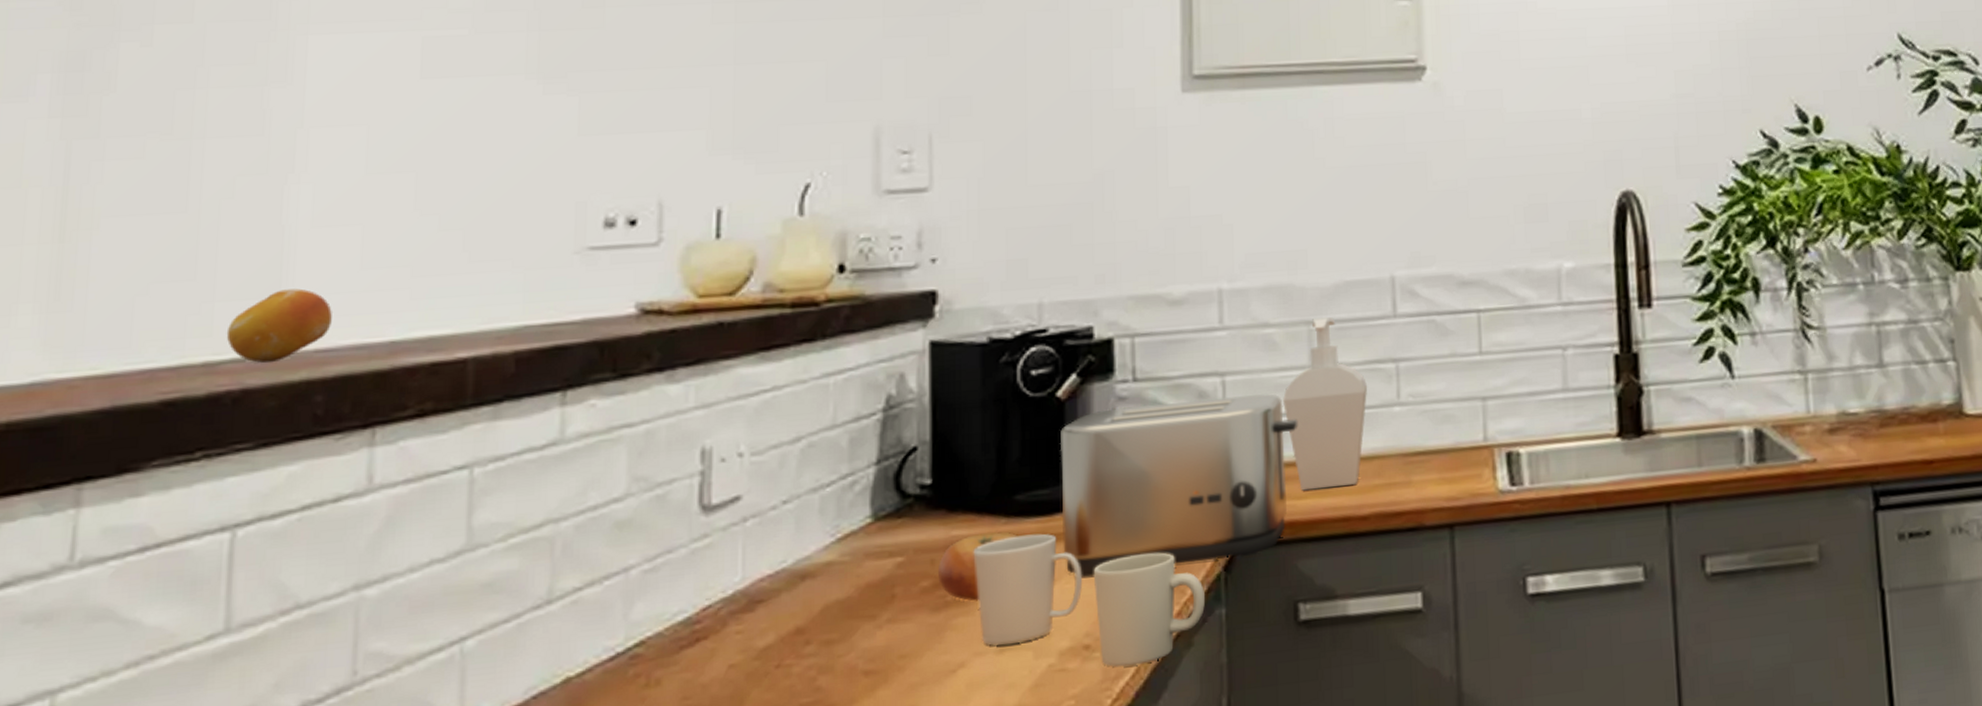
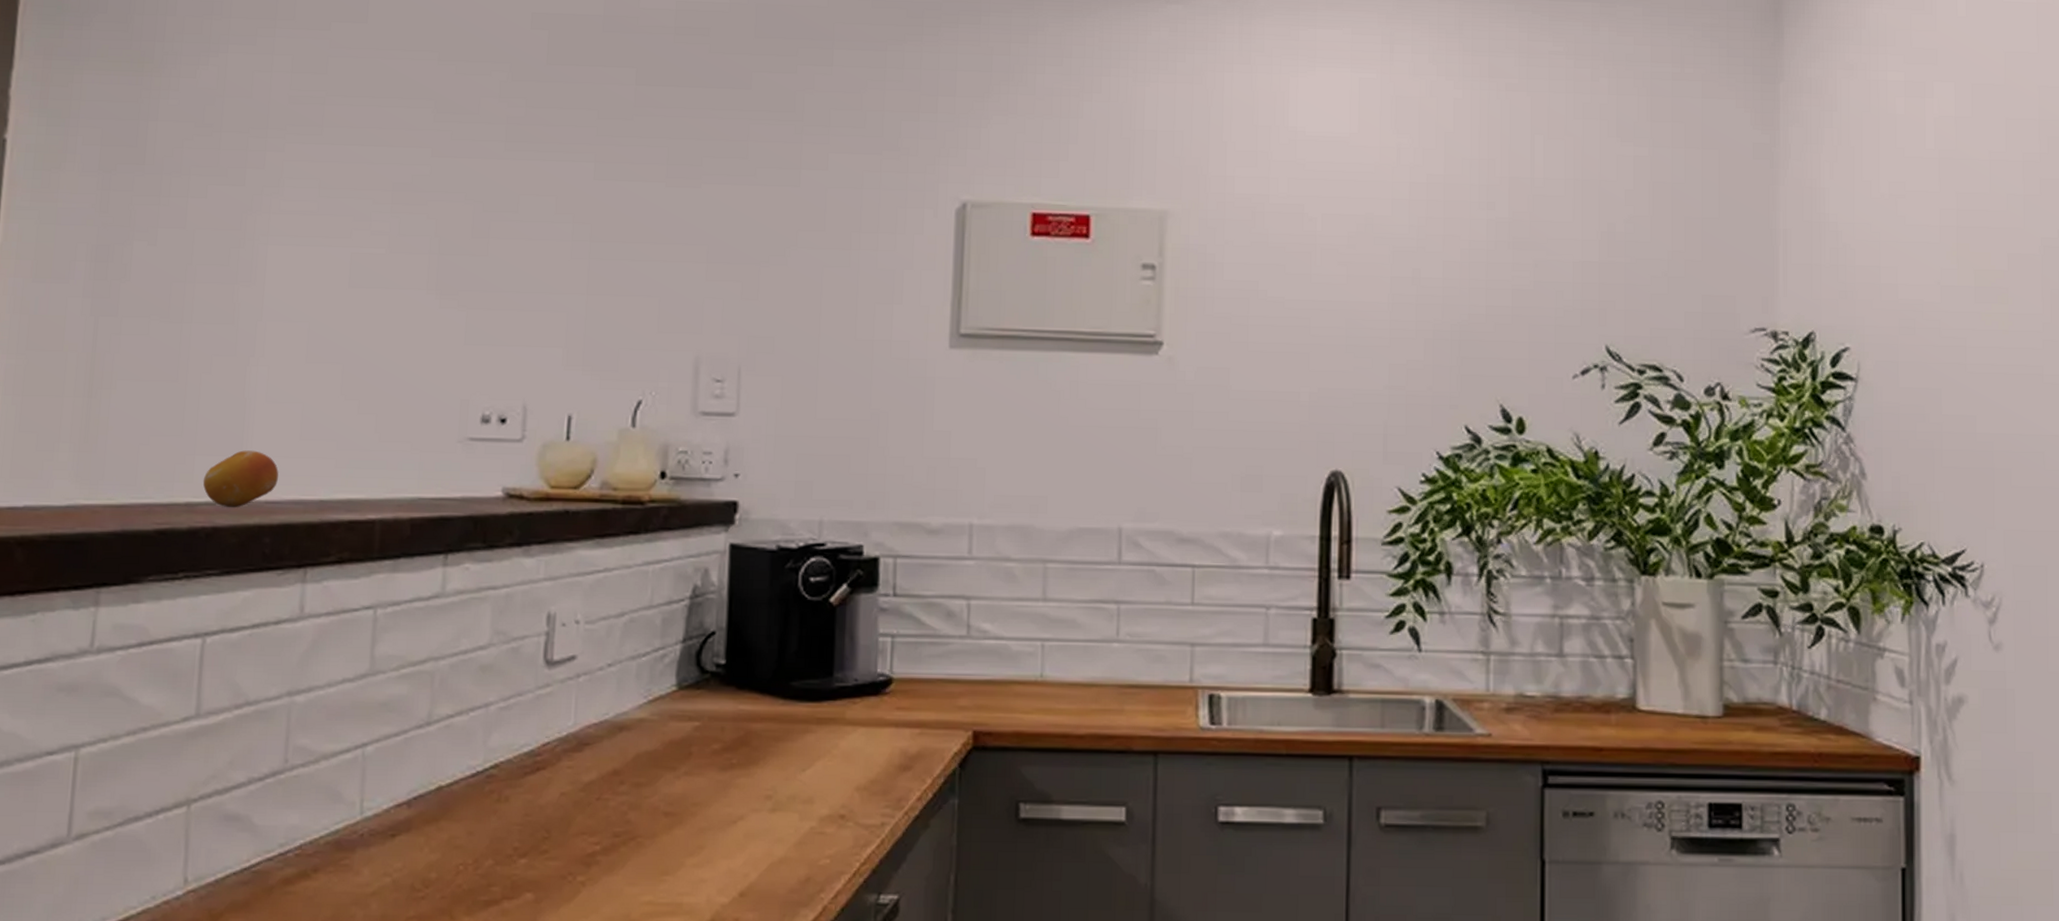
fruit: present [938,532,1019,601] -> none [726,711,793,766]
mug: present [973,533,1083,646] -> none [755,716,843,805]
toaster: present [1059,393,1299,576] -> none [827,617,1030,758]
mug: present [1093,552,1206,668] -> none [851,744,943,837]
soap bottle: present [1283,317,1368,491] -> none [1018,558,1092,707]

